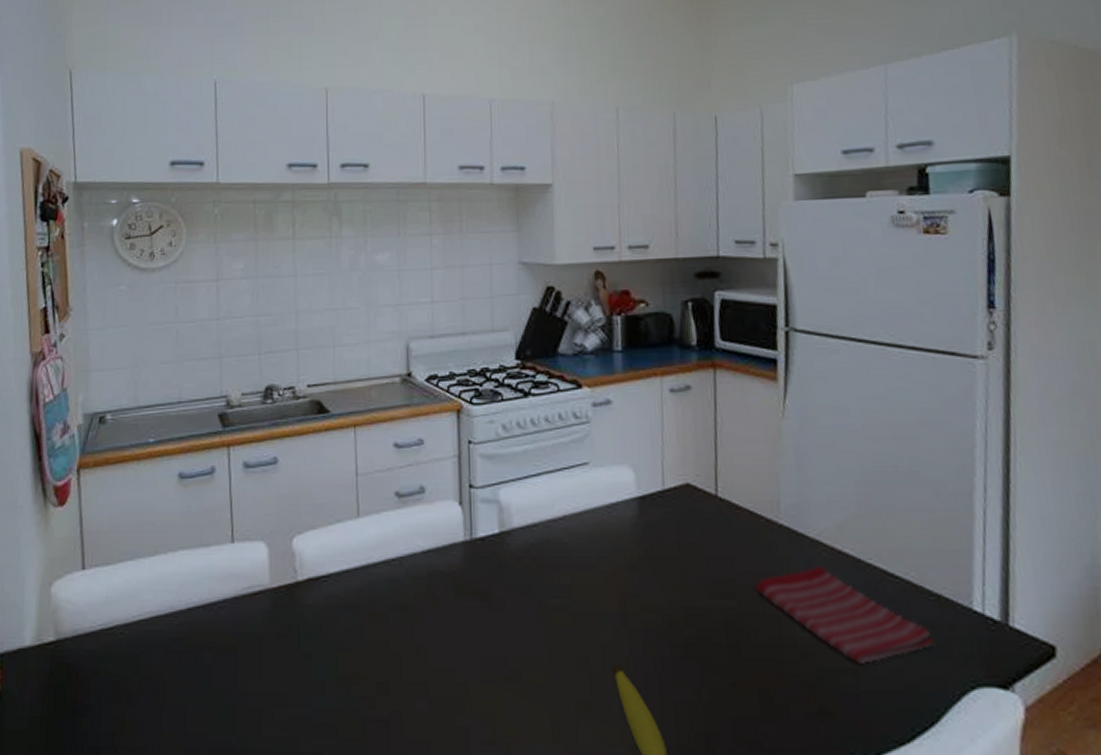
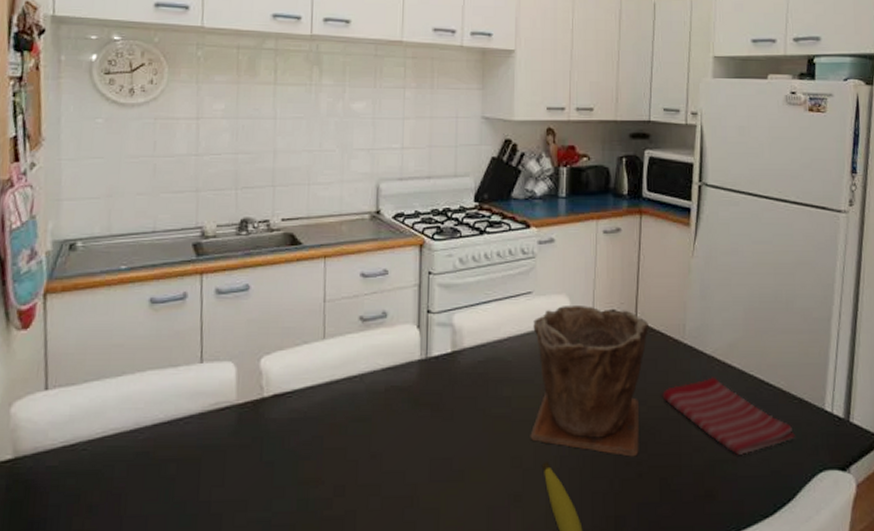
plant pot: none [592,478,733,662] -> present [530,306,649,457]

